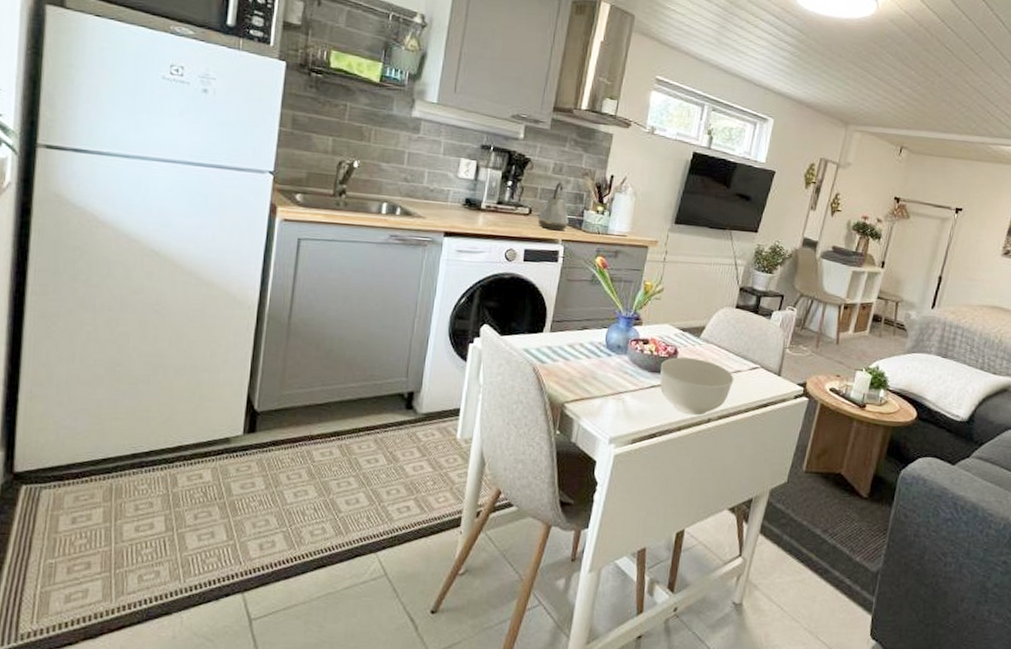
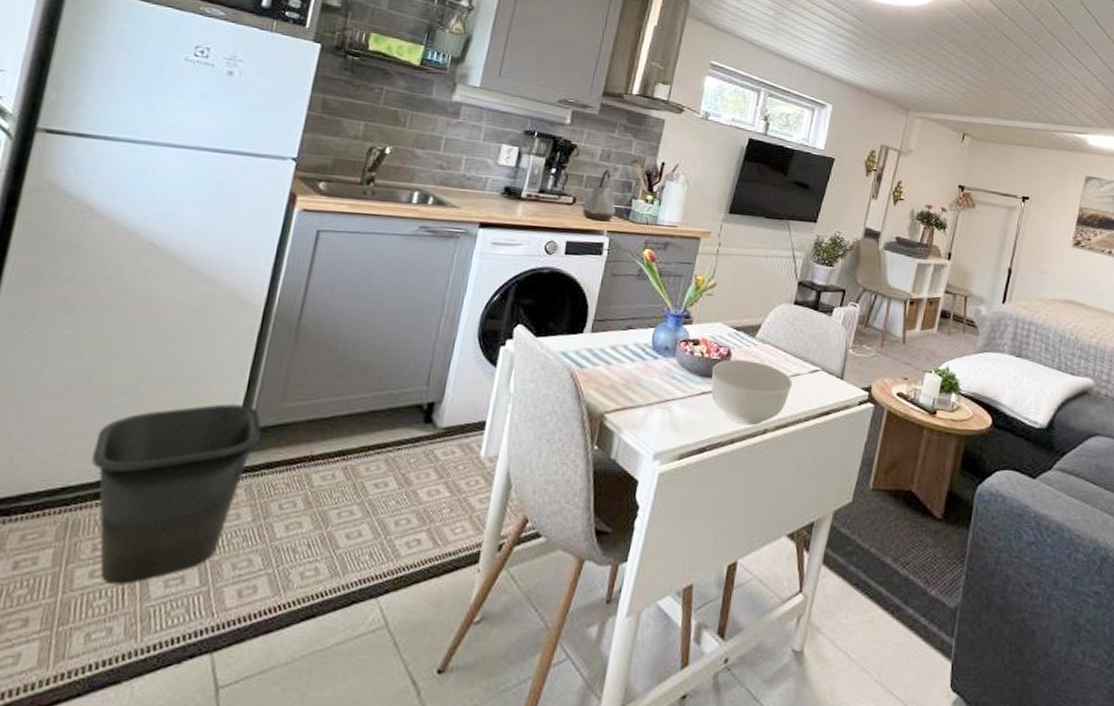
waste bin: none [125,390,266,537] -> present [91,404,262,584]

